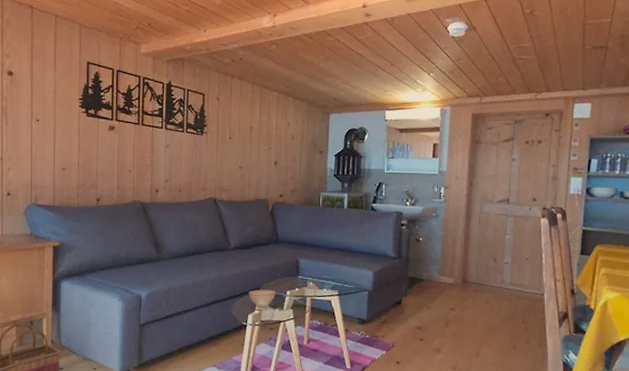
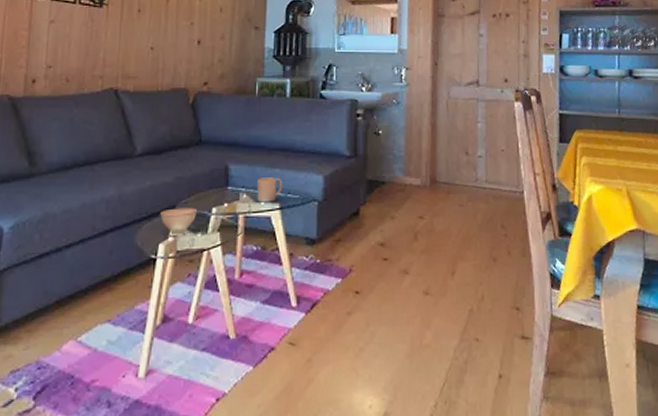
mug: none [321,270,341,290] -> present [257,177,283,203]

